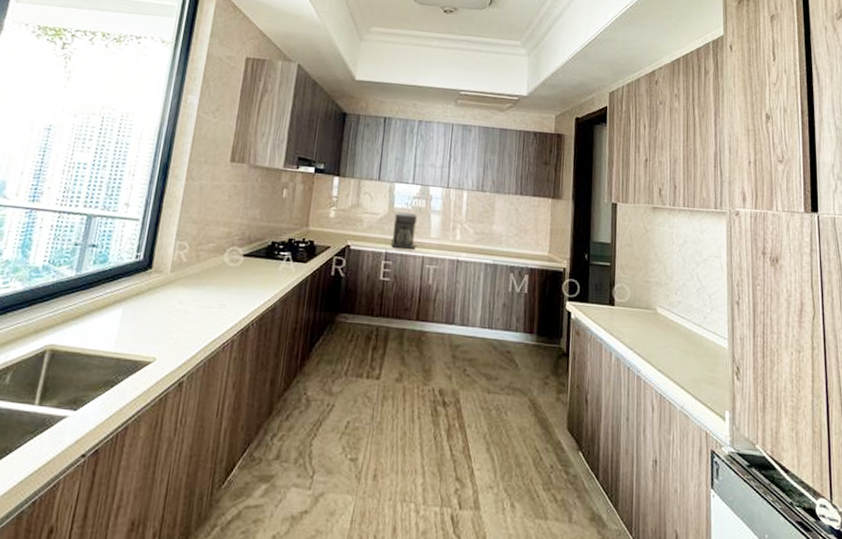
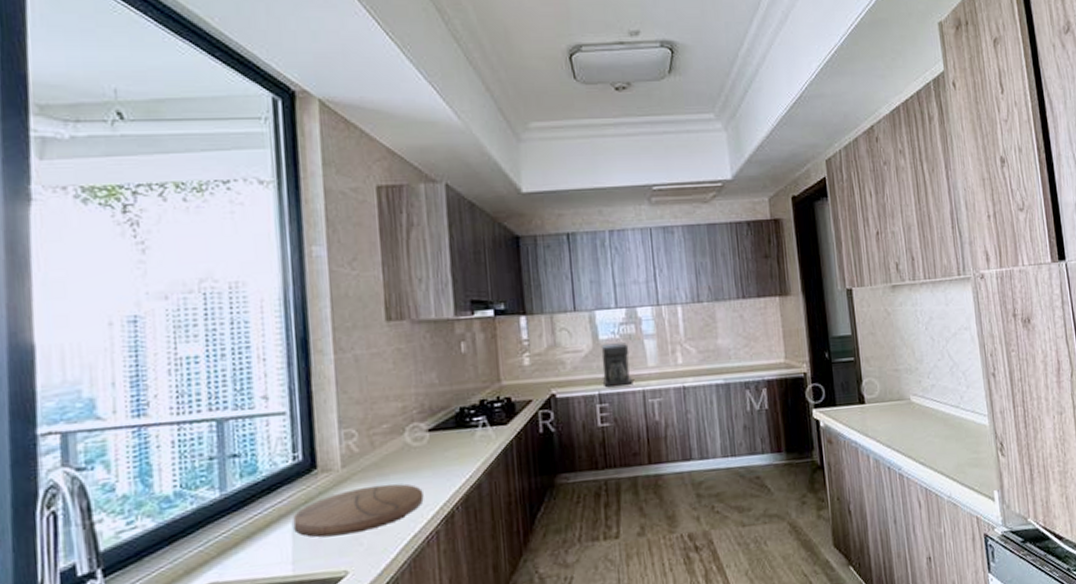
cutting board: none [123,291,229,328] -> present [293,484,424,537]

